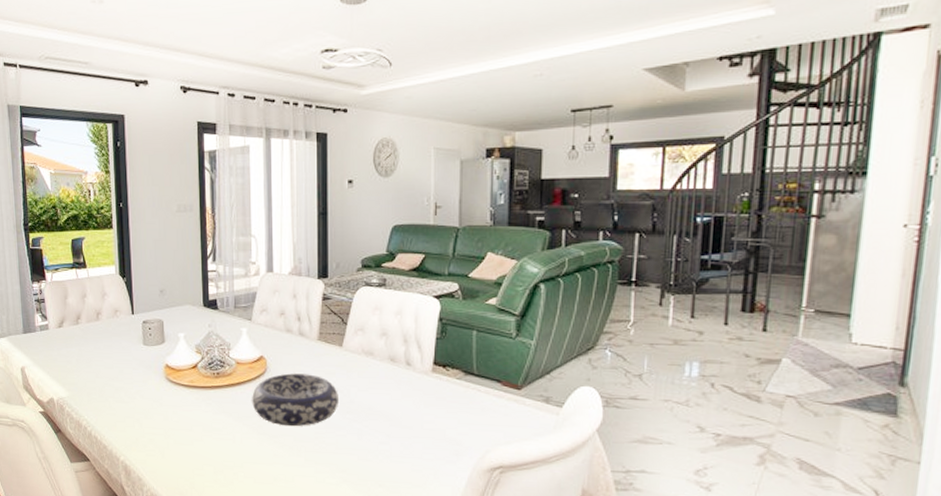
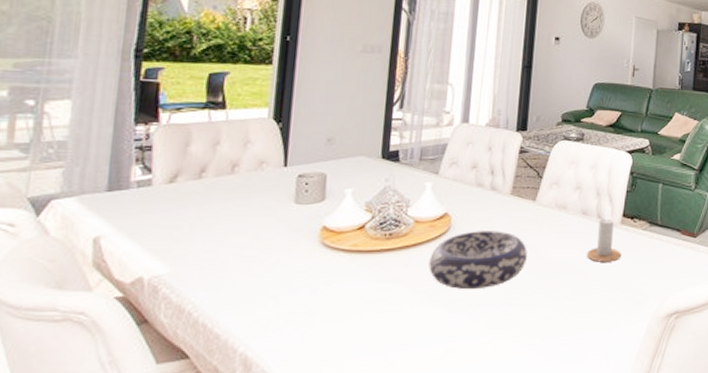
candle: none [397,354,435,410] -> present [586,207,622,262]

